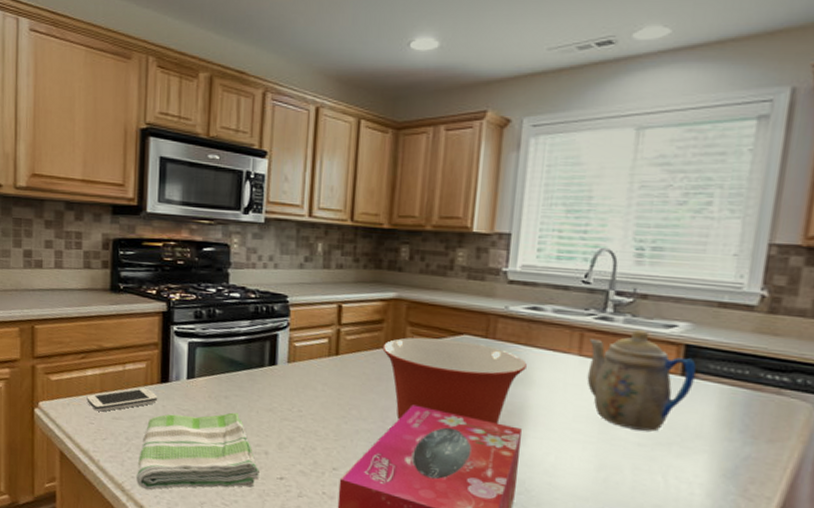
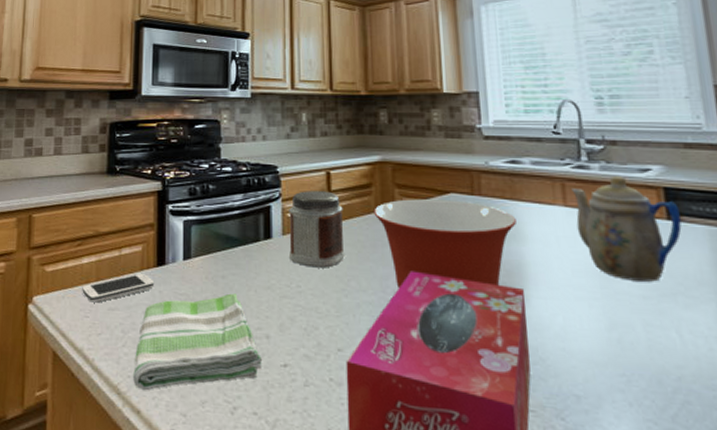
jar: none [292,322,352,397] -> present [288,191,345,268]

